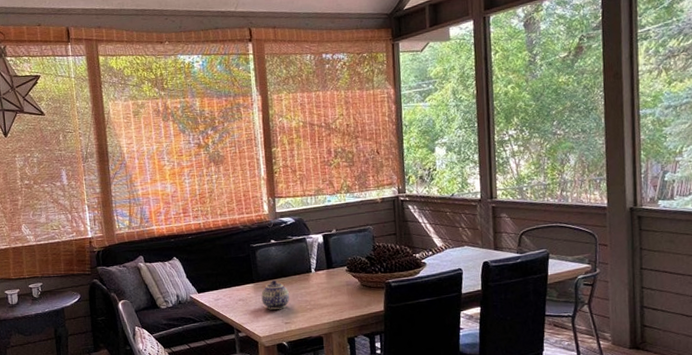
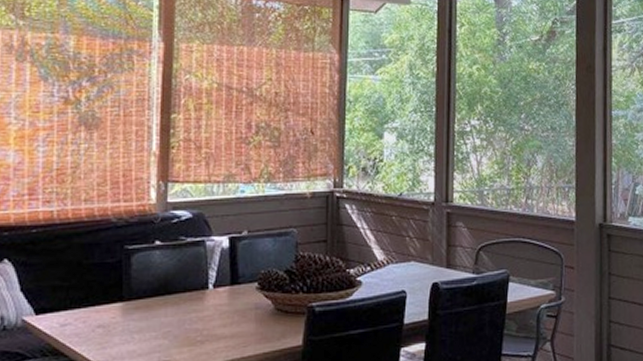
teapot: present [261,279,290,310] -> none [131,297,173,342]

